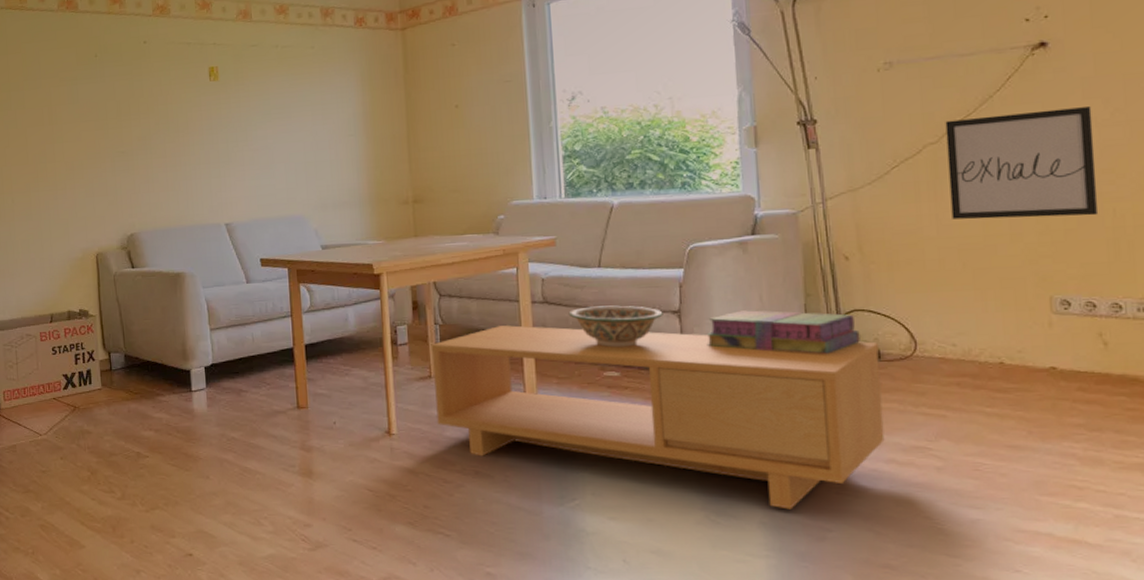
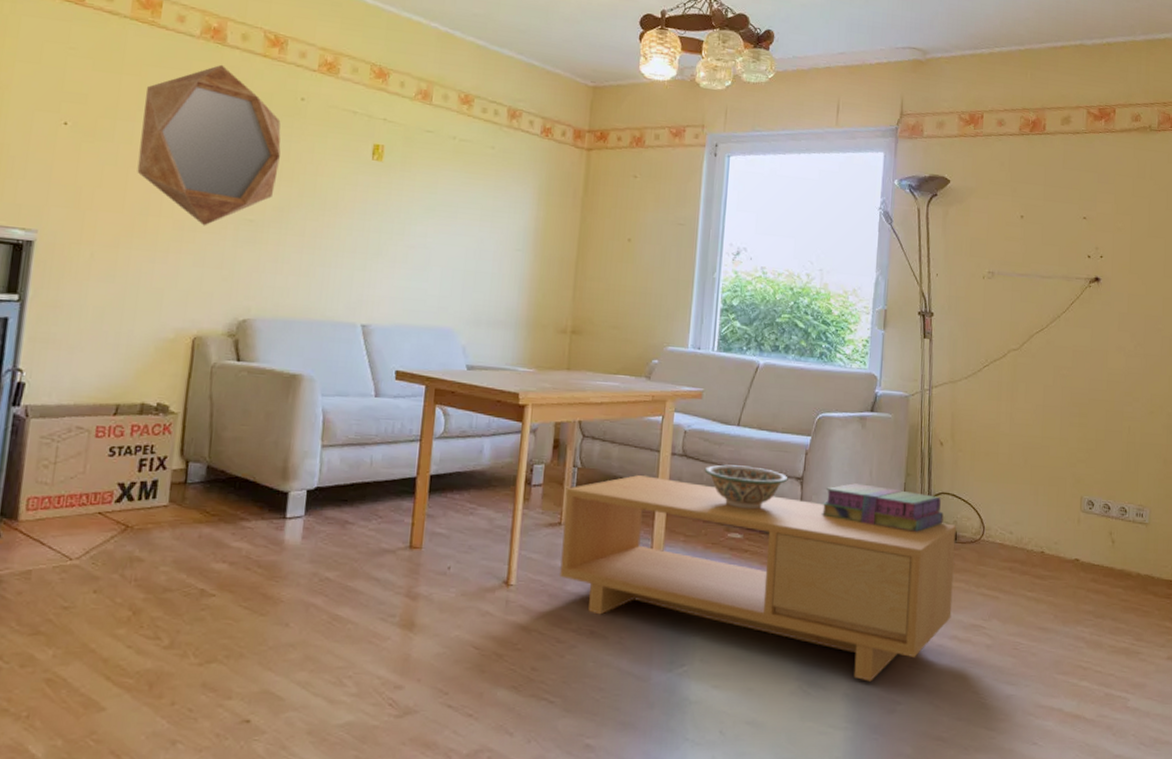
home mirror: none [27,28,136,163] -> present [137,64,281,226]
wall art: present [945,107,1099,220] -> none [1021,331,1123,431]

